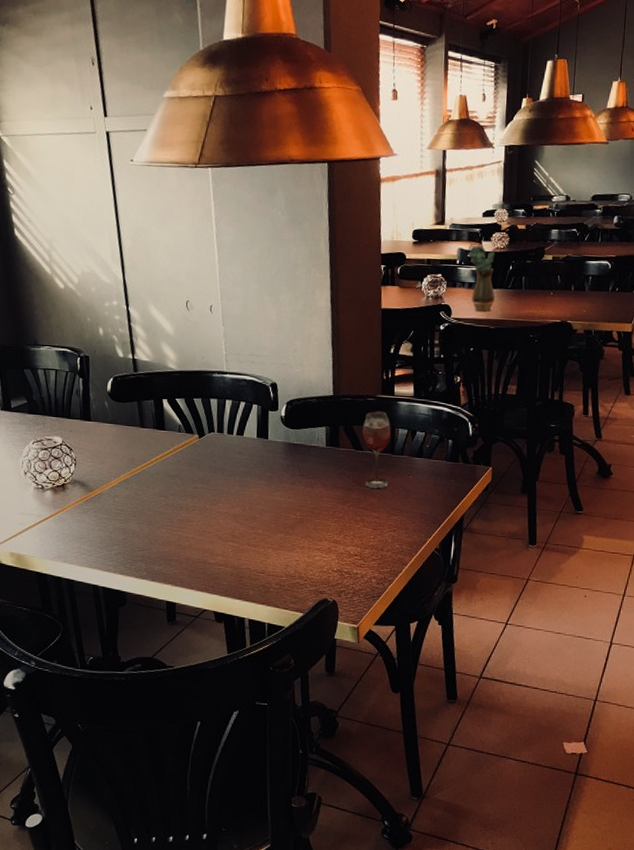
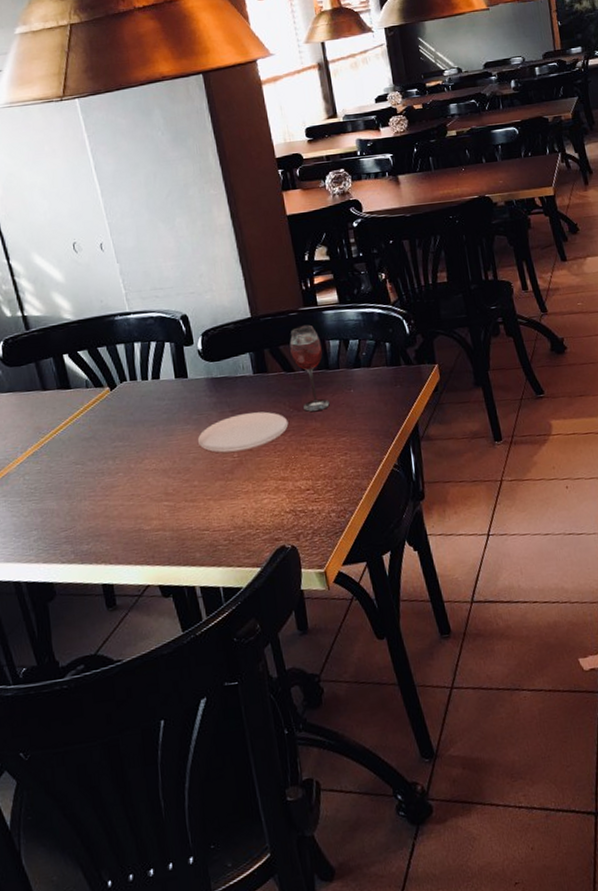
plate: none [267,479,349,512] -> present [197,411,289,453]
vase: present [468,241,495,312] -> none [366,130,405,201]

